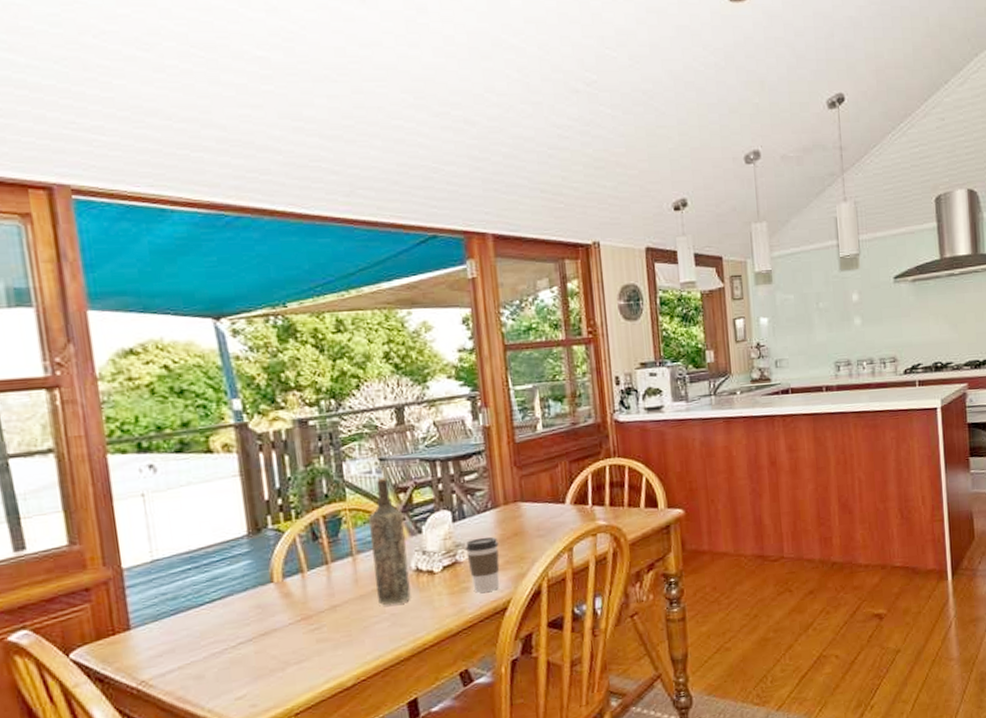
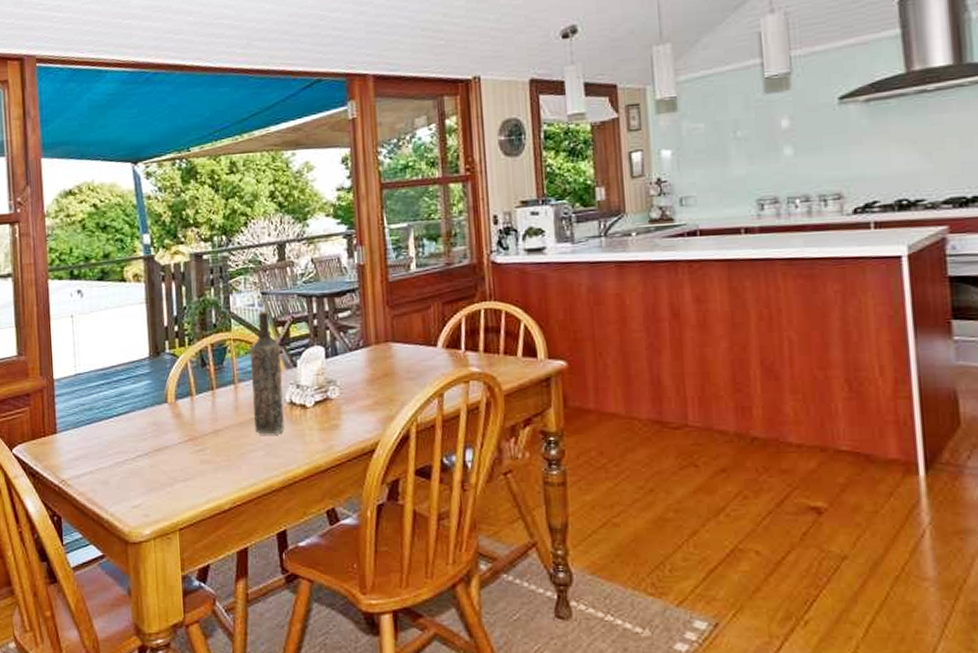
coffee cup: present [465,536,500,593] -> none [336,375,369,431]

